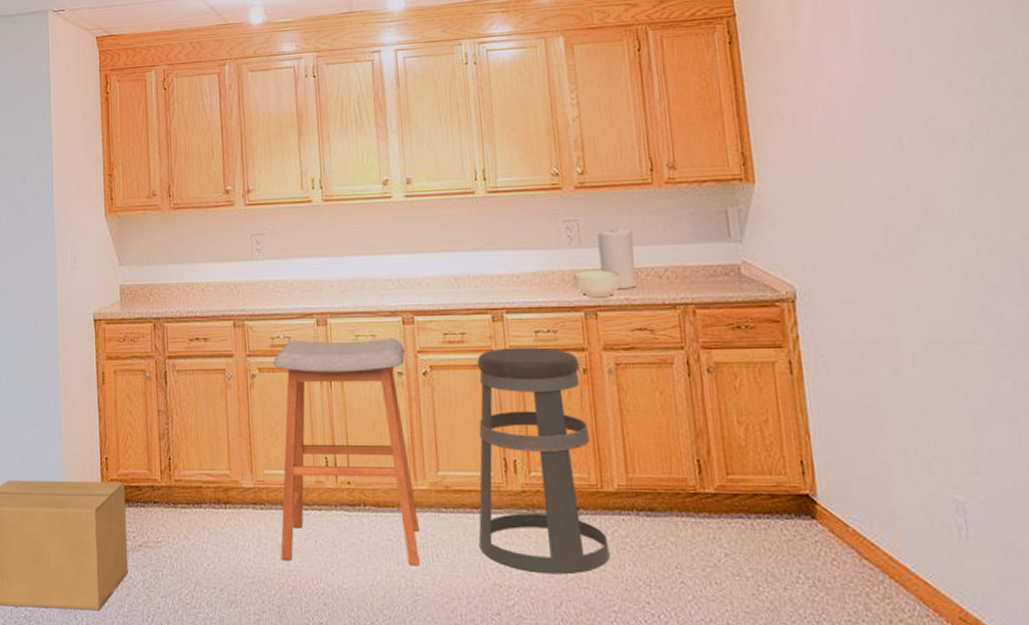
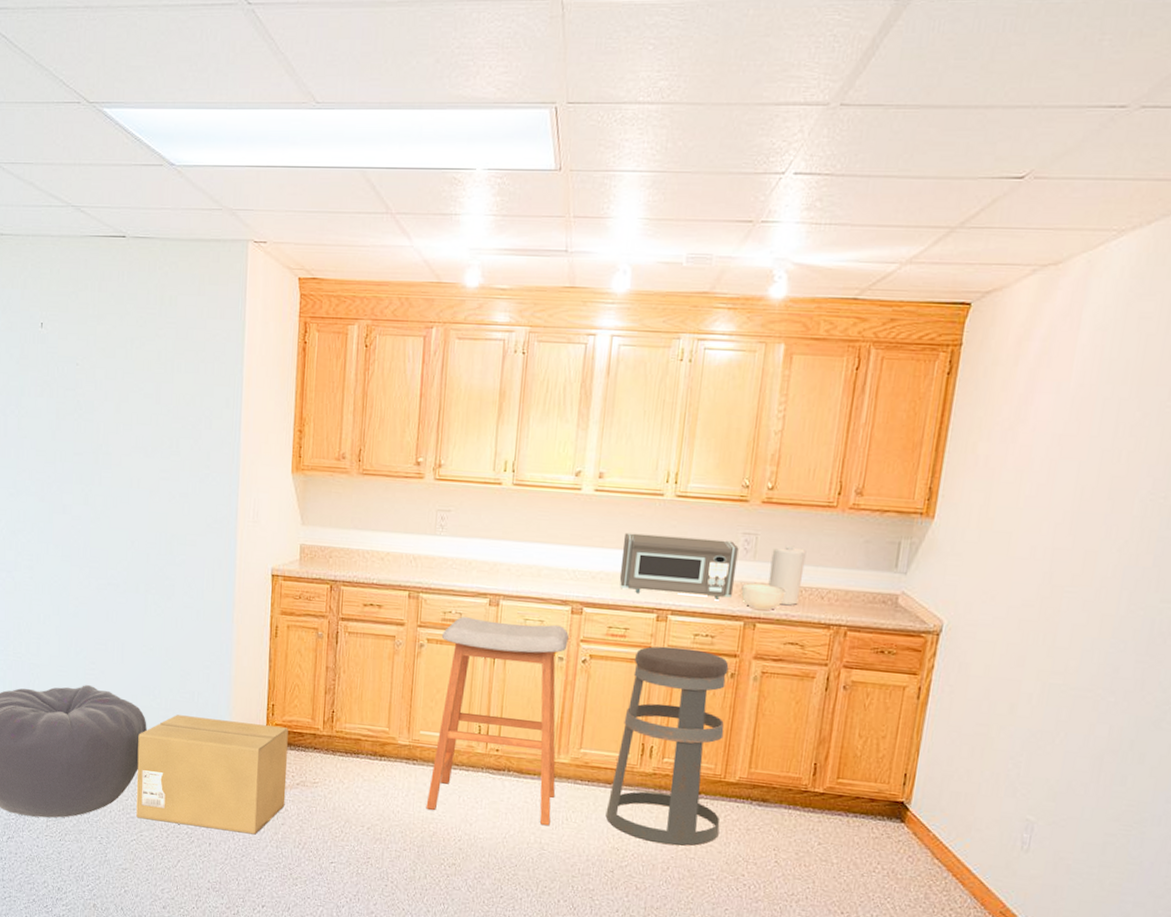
microwave: none [443,230,566,296] -> present [619,532,739,601]

